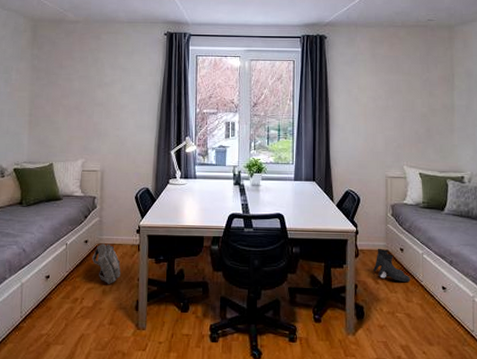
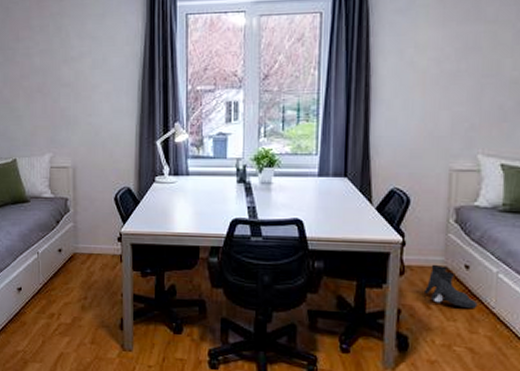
backpack: present [92,243,121,284] -> none [67,253,101,299]

